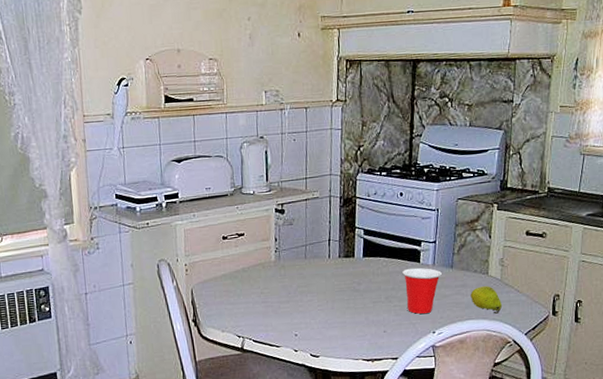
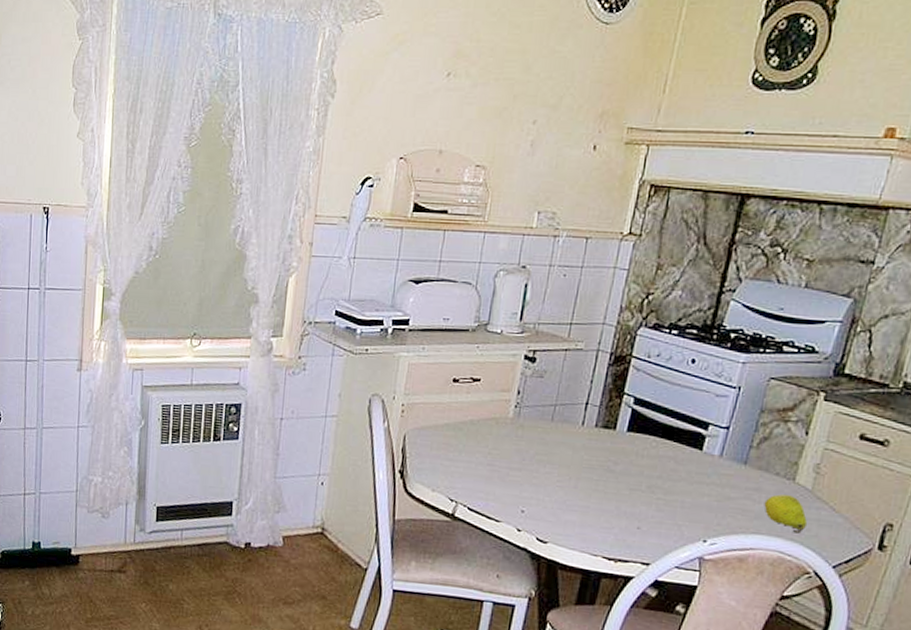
cup: present [402,267,442,314] -> none [674,455,730,516]

